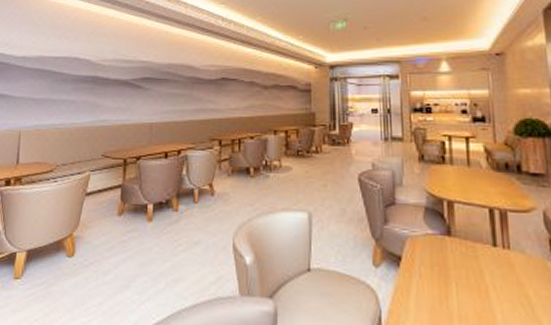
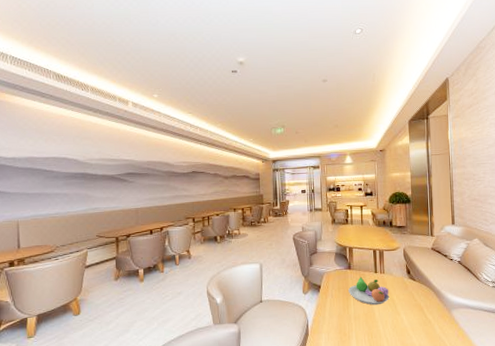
fruit bowl: none [447,249,521,302] -> present [348,276,390,305]

